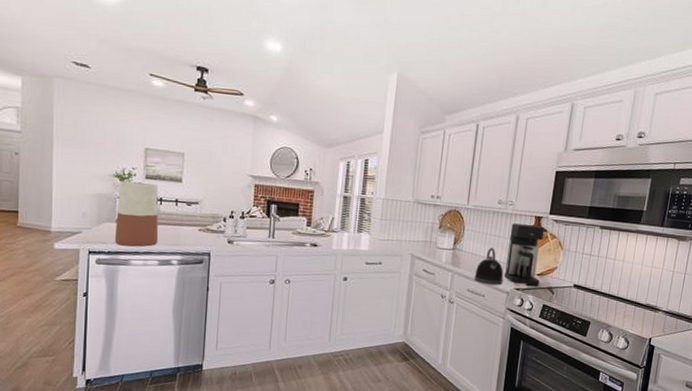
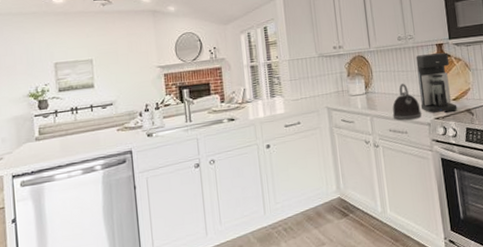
vase: present [115,181,159,247] -> none [34,95,79,164]

